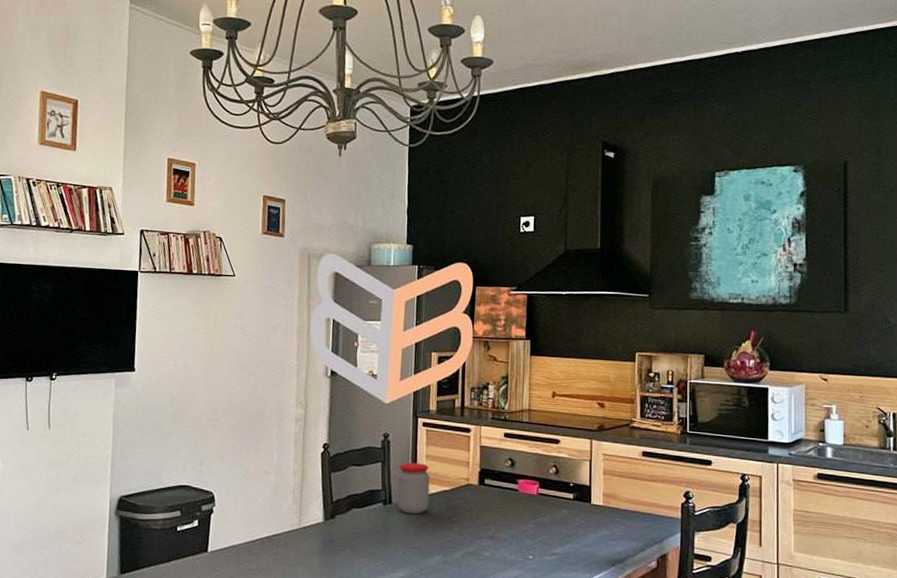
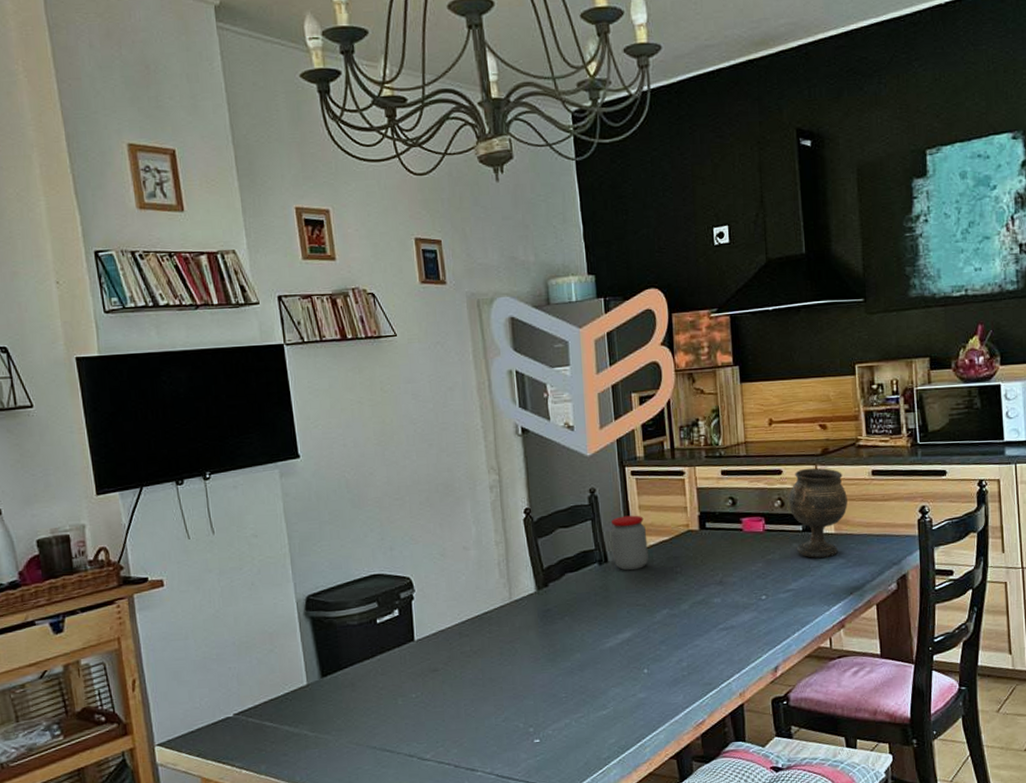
goblet: none [563,441,618,528] -> present [789,468,848,558]

